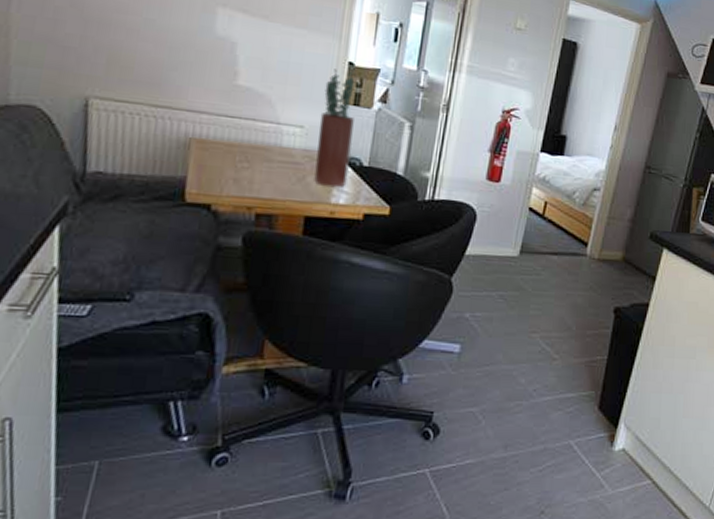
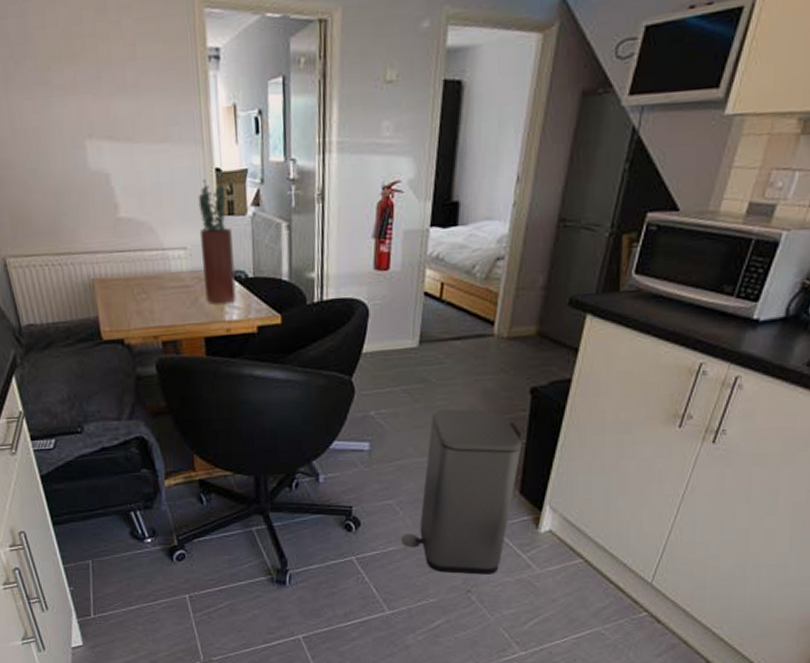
pedal bin: none [480,318,604,494] -> present [402,409,522,575]

